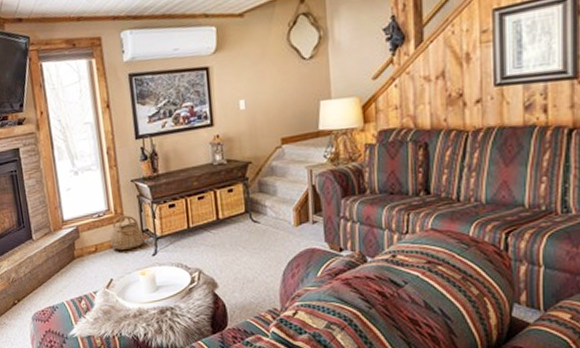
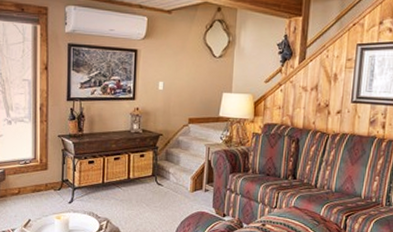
basket: present [109,215,144,251] -> none [32,165,63,196]

